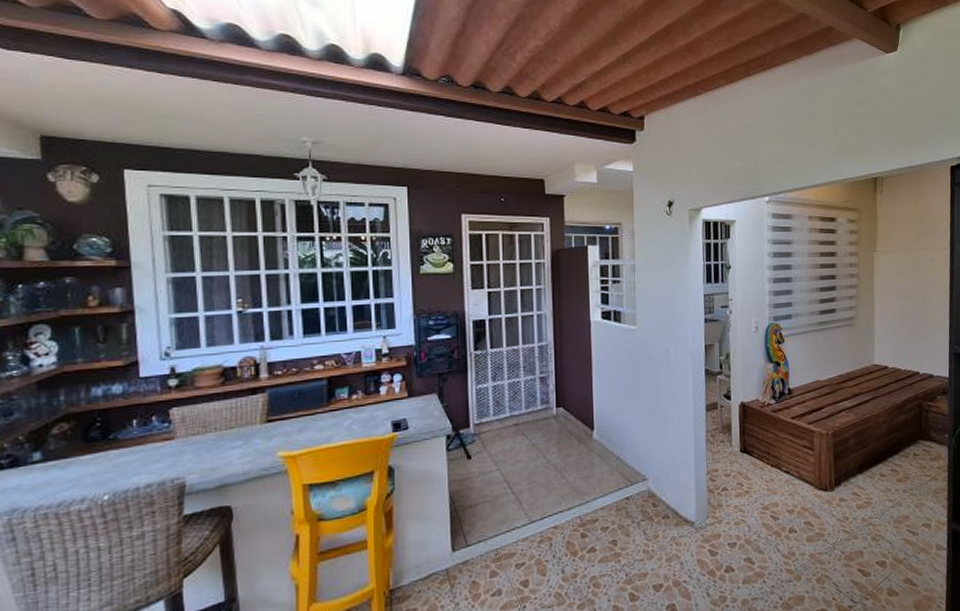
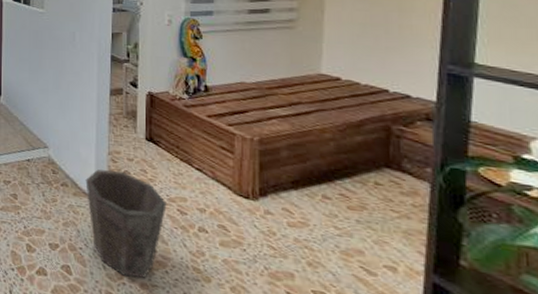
waste bin: none [686,489,762,598] -> present [85,169,167,278]

